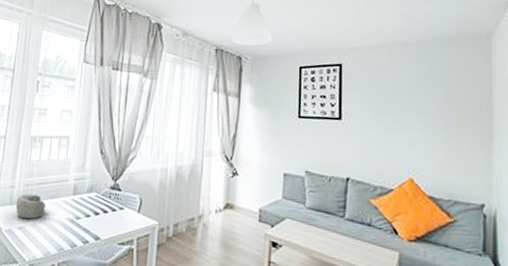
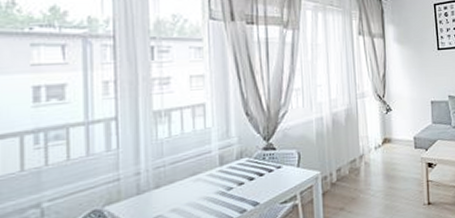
decorative bowl: present [15,194,46,219] -> none [145,175,187,207]

